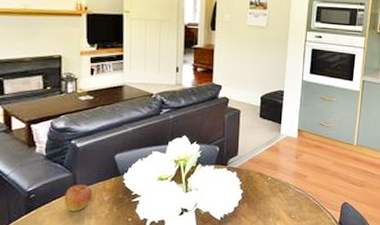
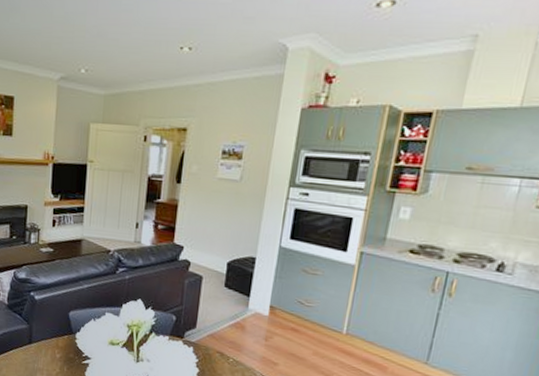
apple: present [64,185,92,212] -> none [20,337,46,365]

